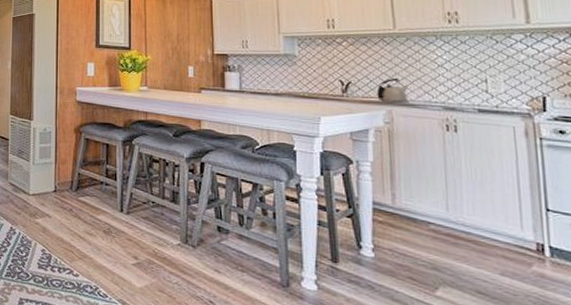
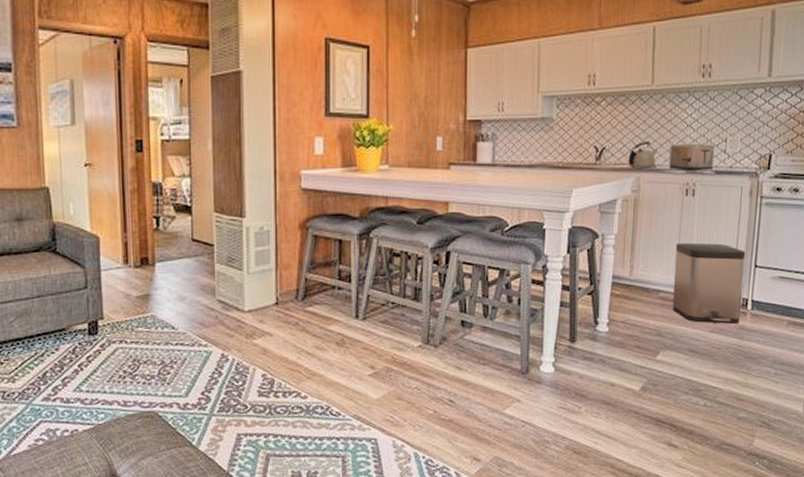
toaster: none [422,82,475,108] -> present [669,143,714,170]
pedal bin: none [442,176,538,270] -> present [673,242,746,324]

